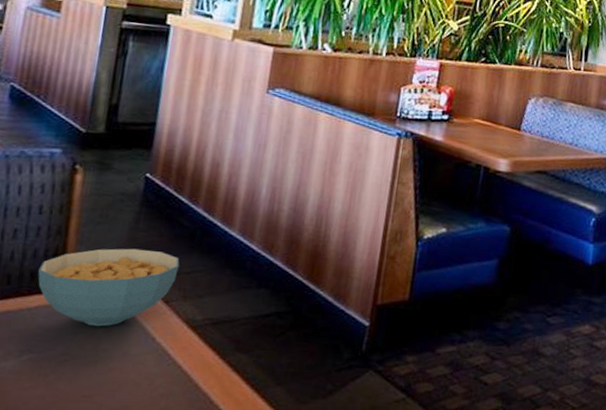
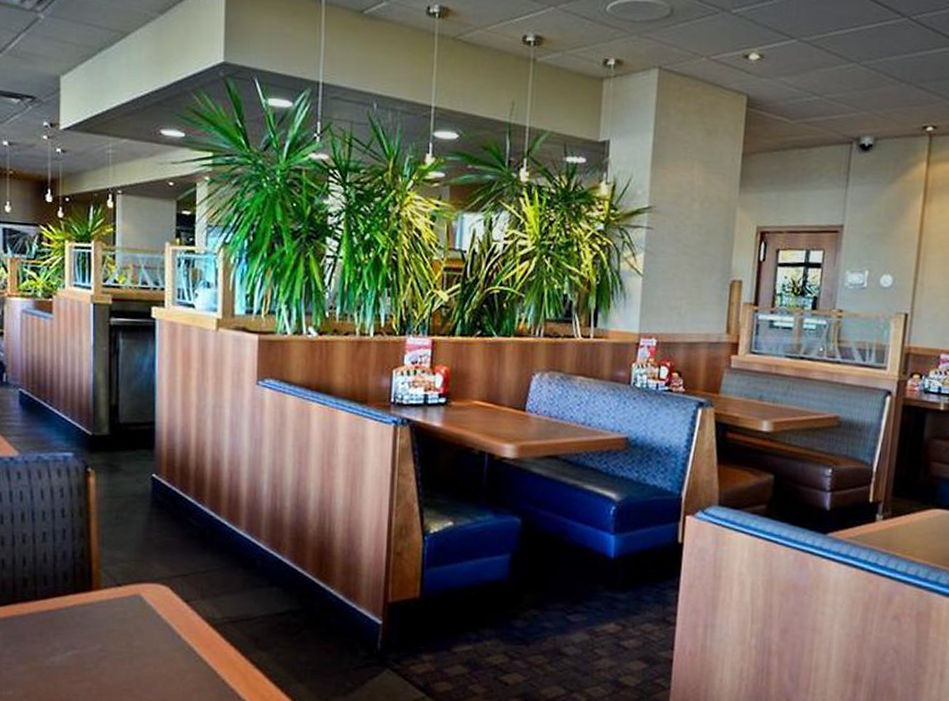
cereal bowl: present [38,248,180,327] -> none [70,549,194,625]

